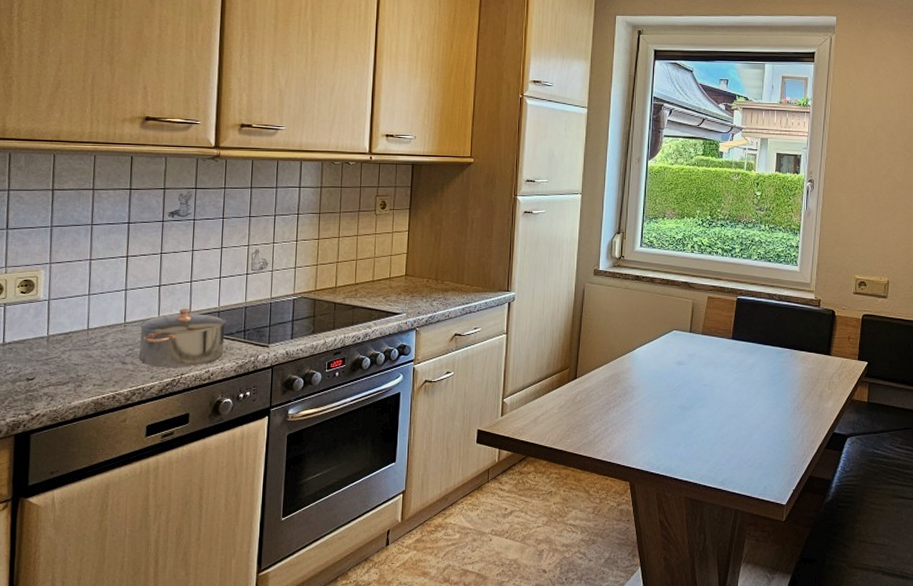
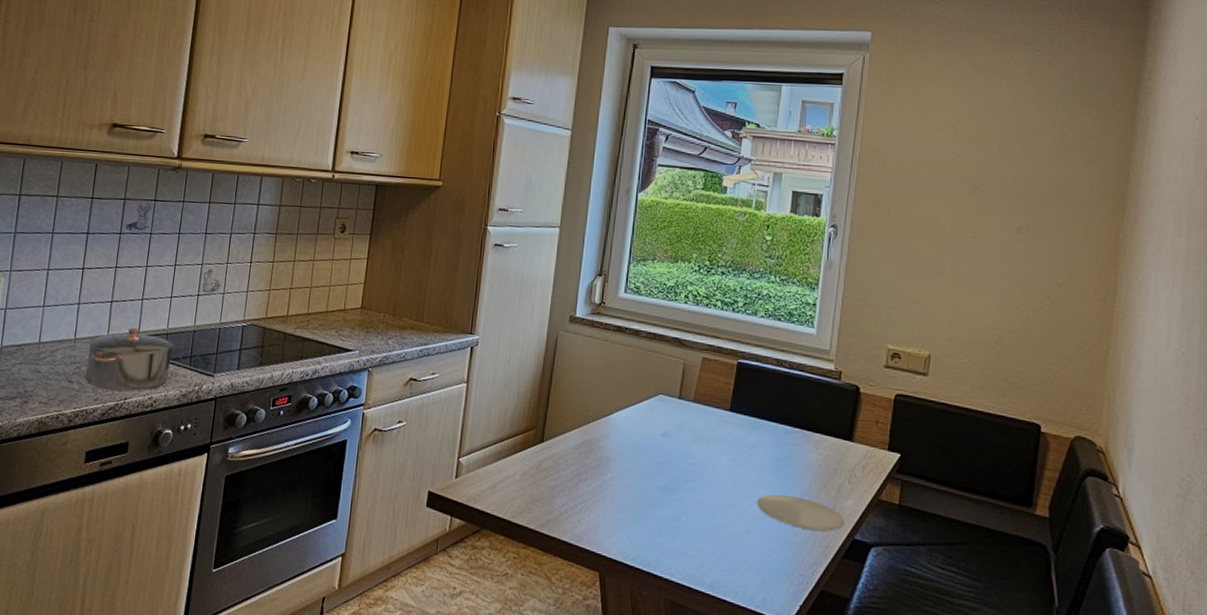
plate: none [756,403,827,429] -> present [757,494,845,532]

